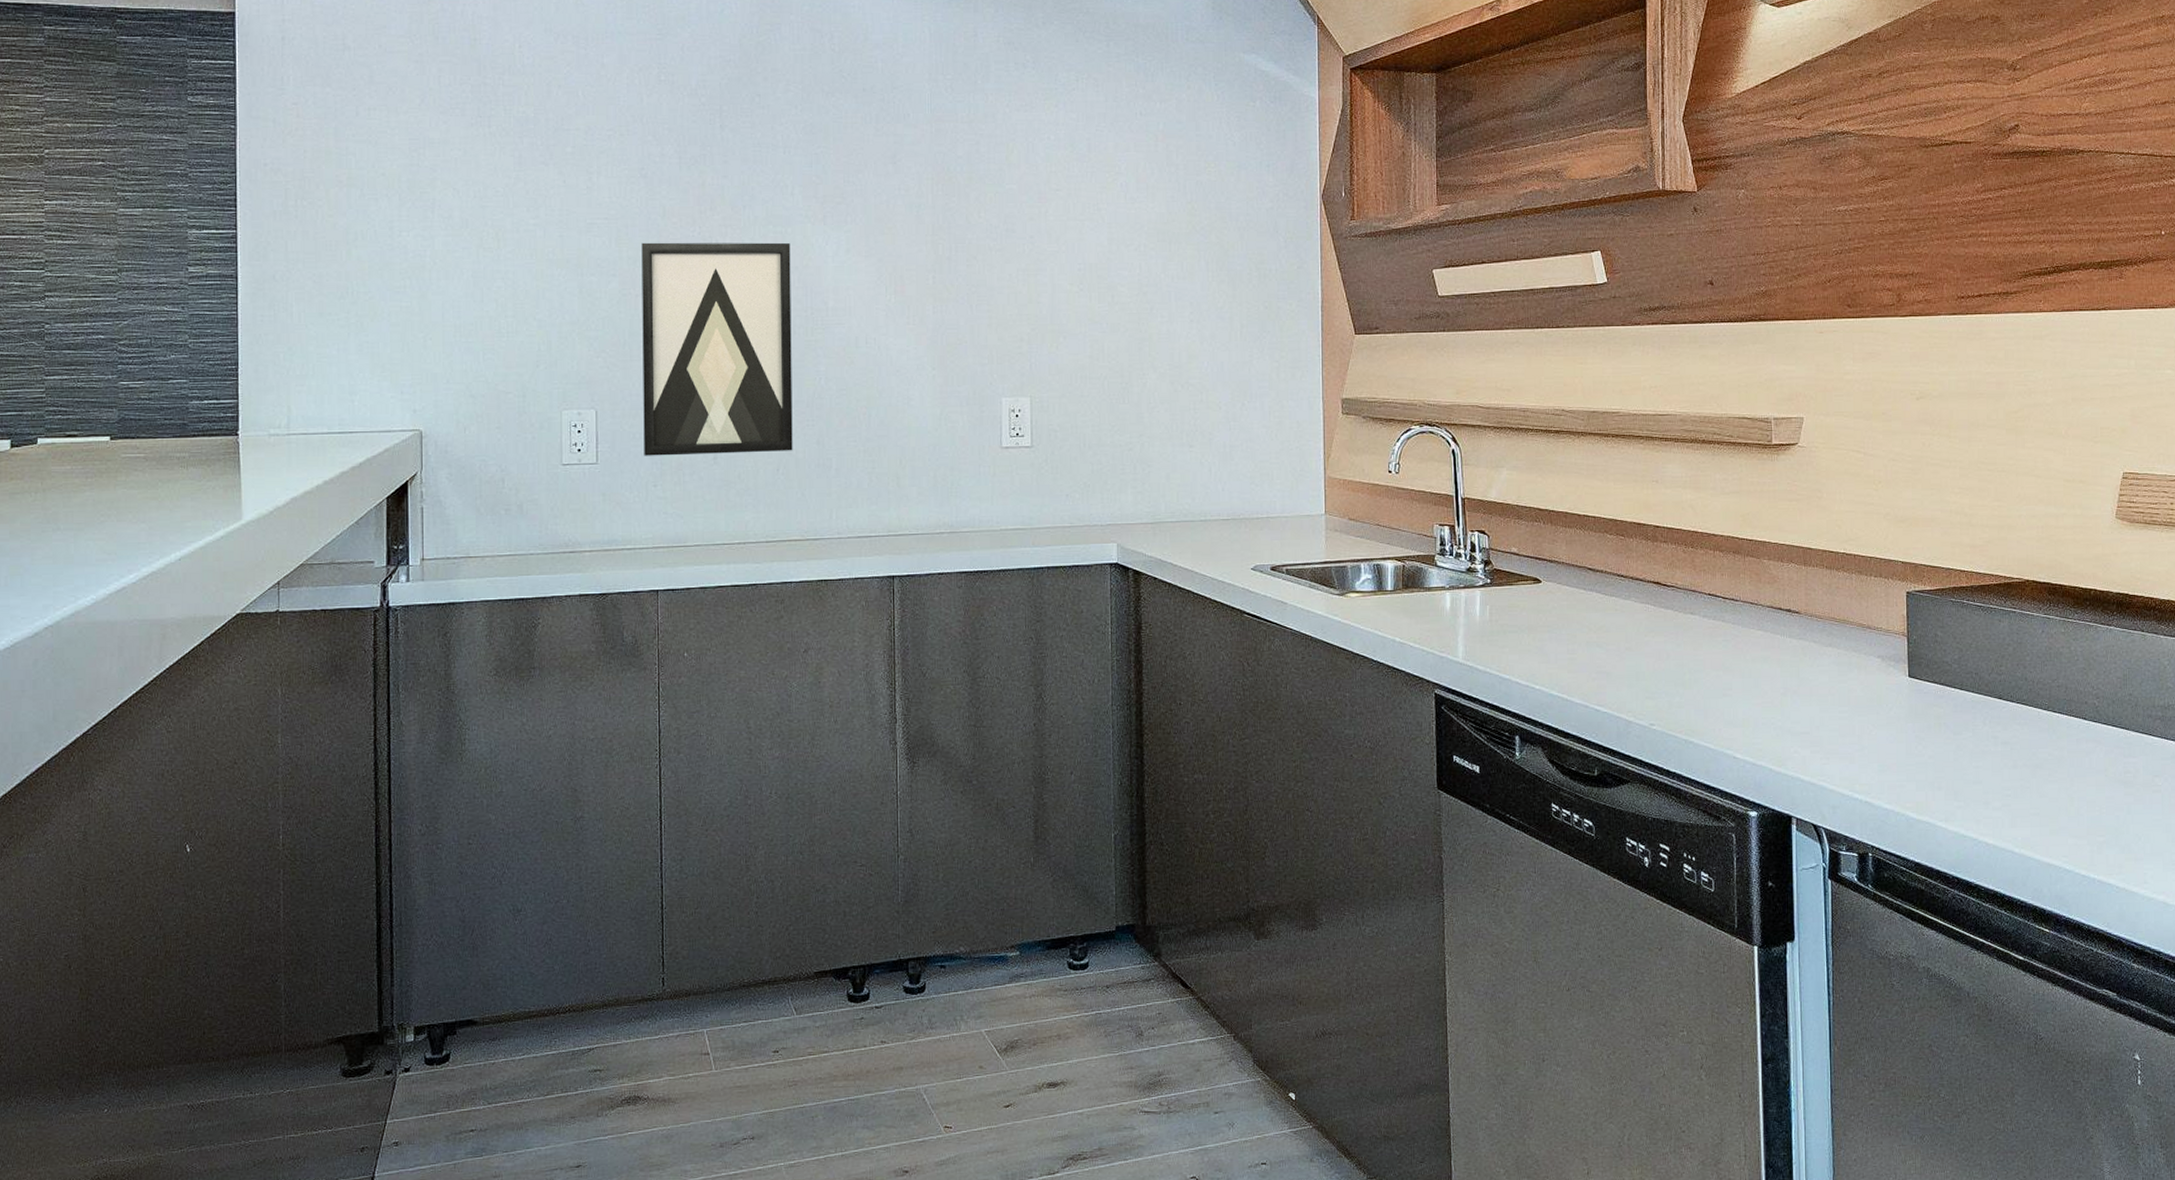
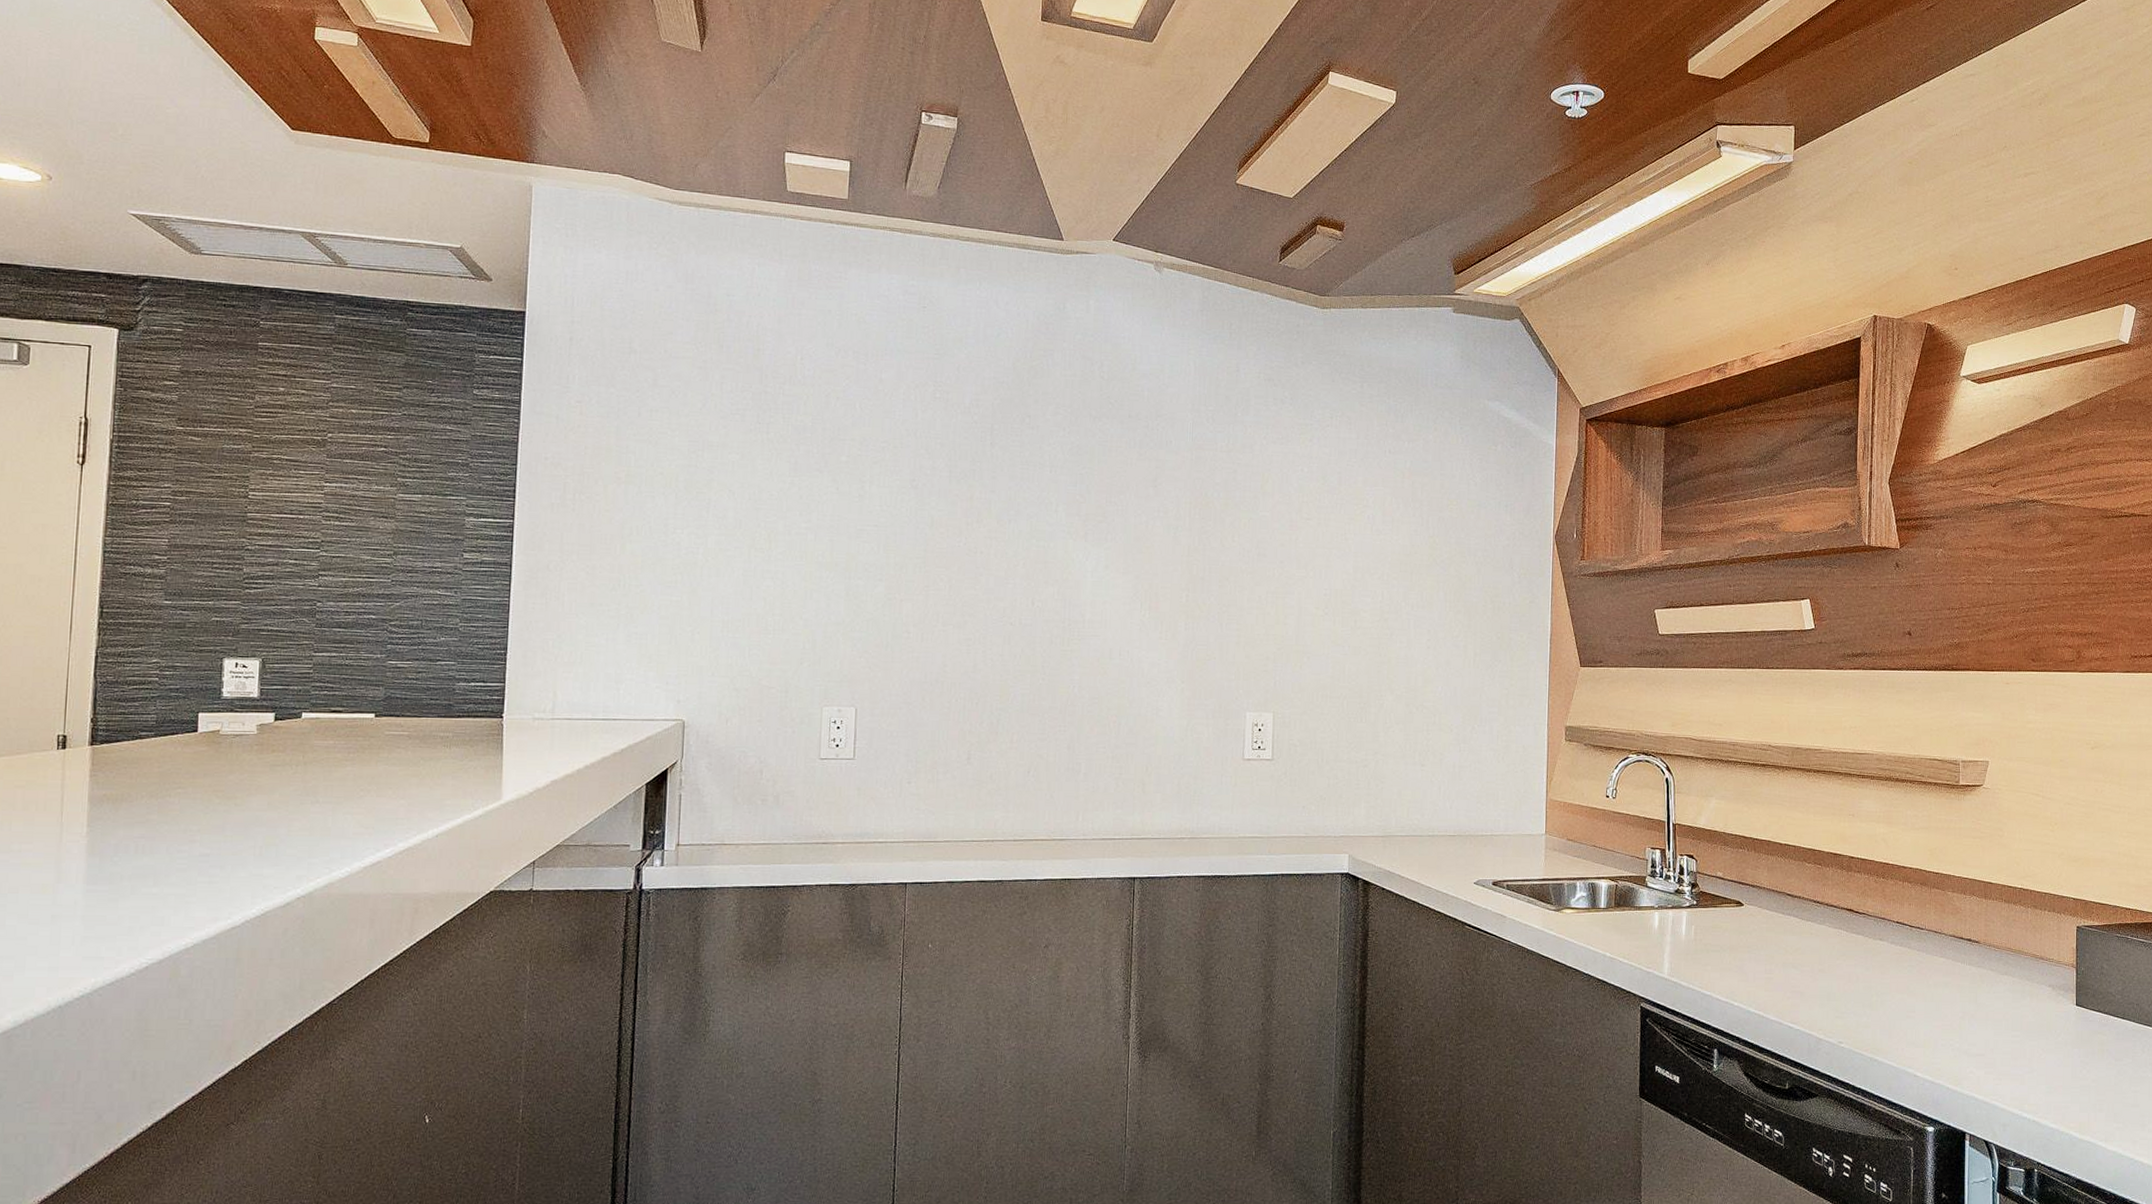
wall art: present [641,242,793,456] -> none [900,550,1052,755]

